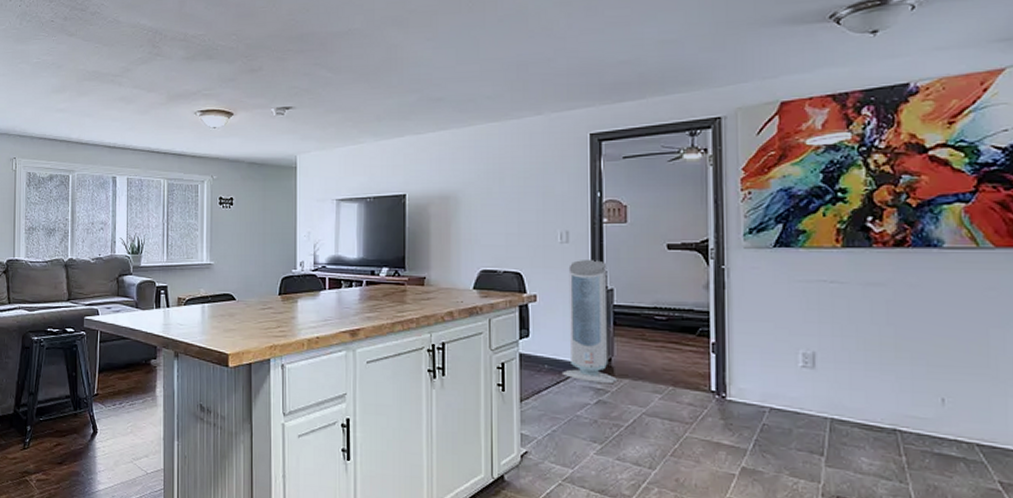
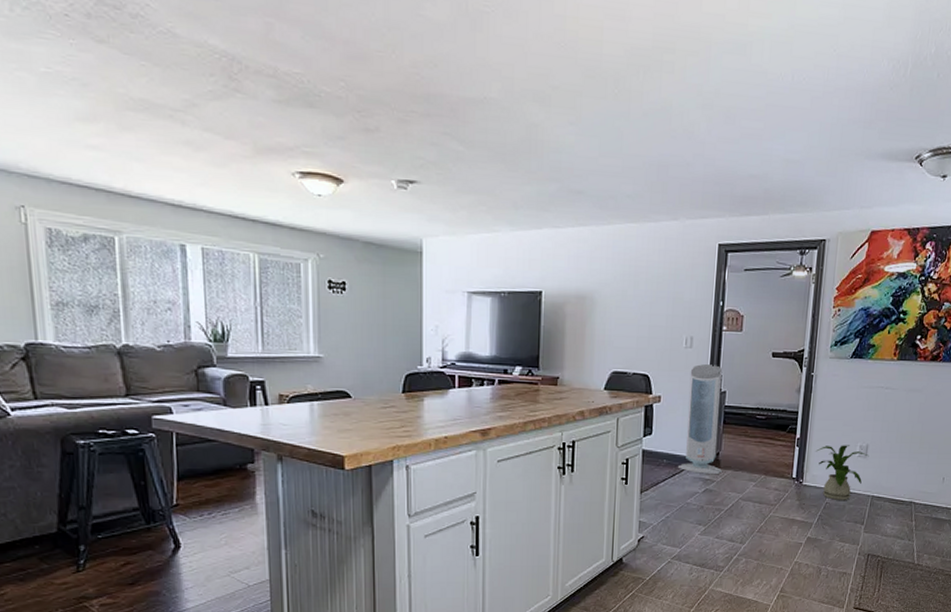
house plant: none [738,352,819,422] -> present [815,445,869,500]

